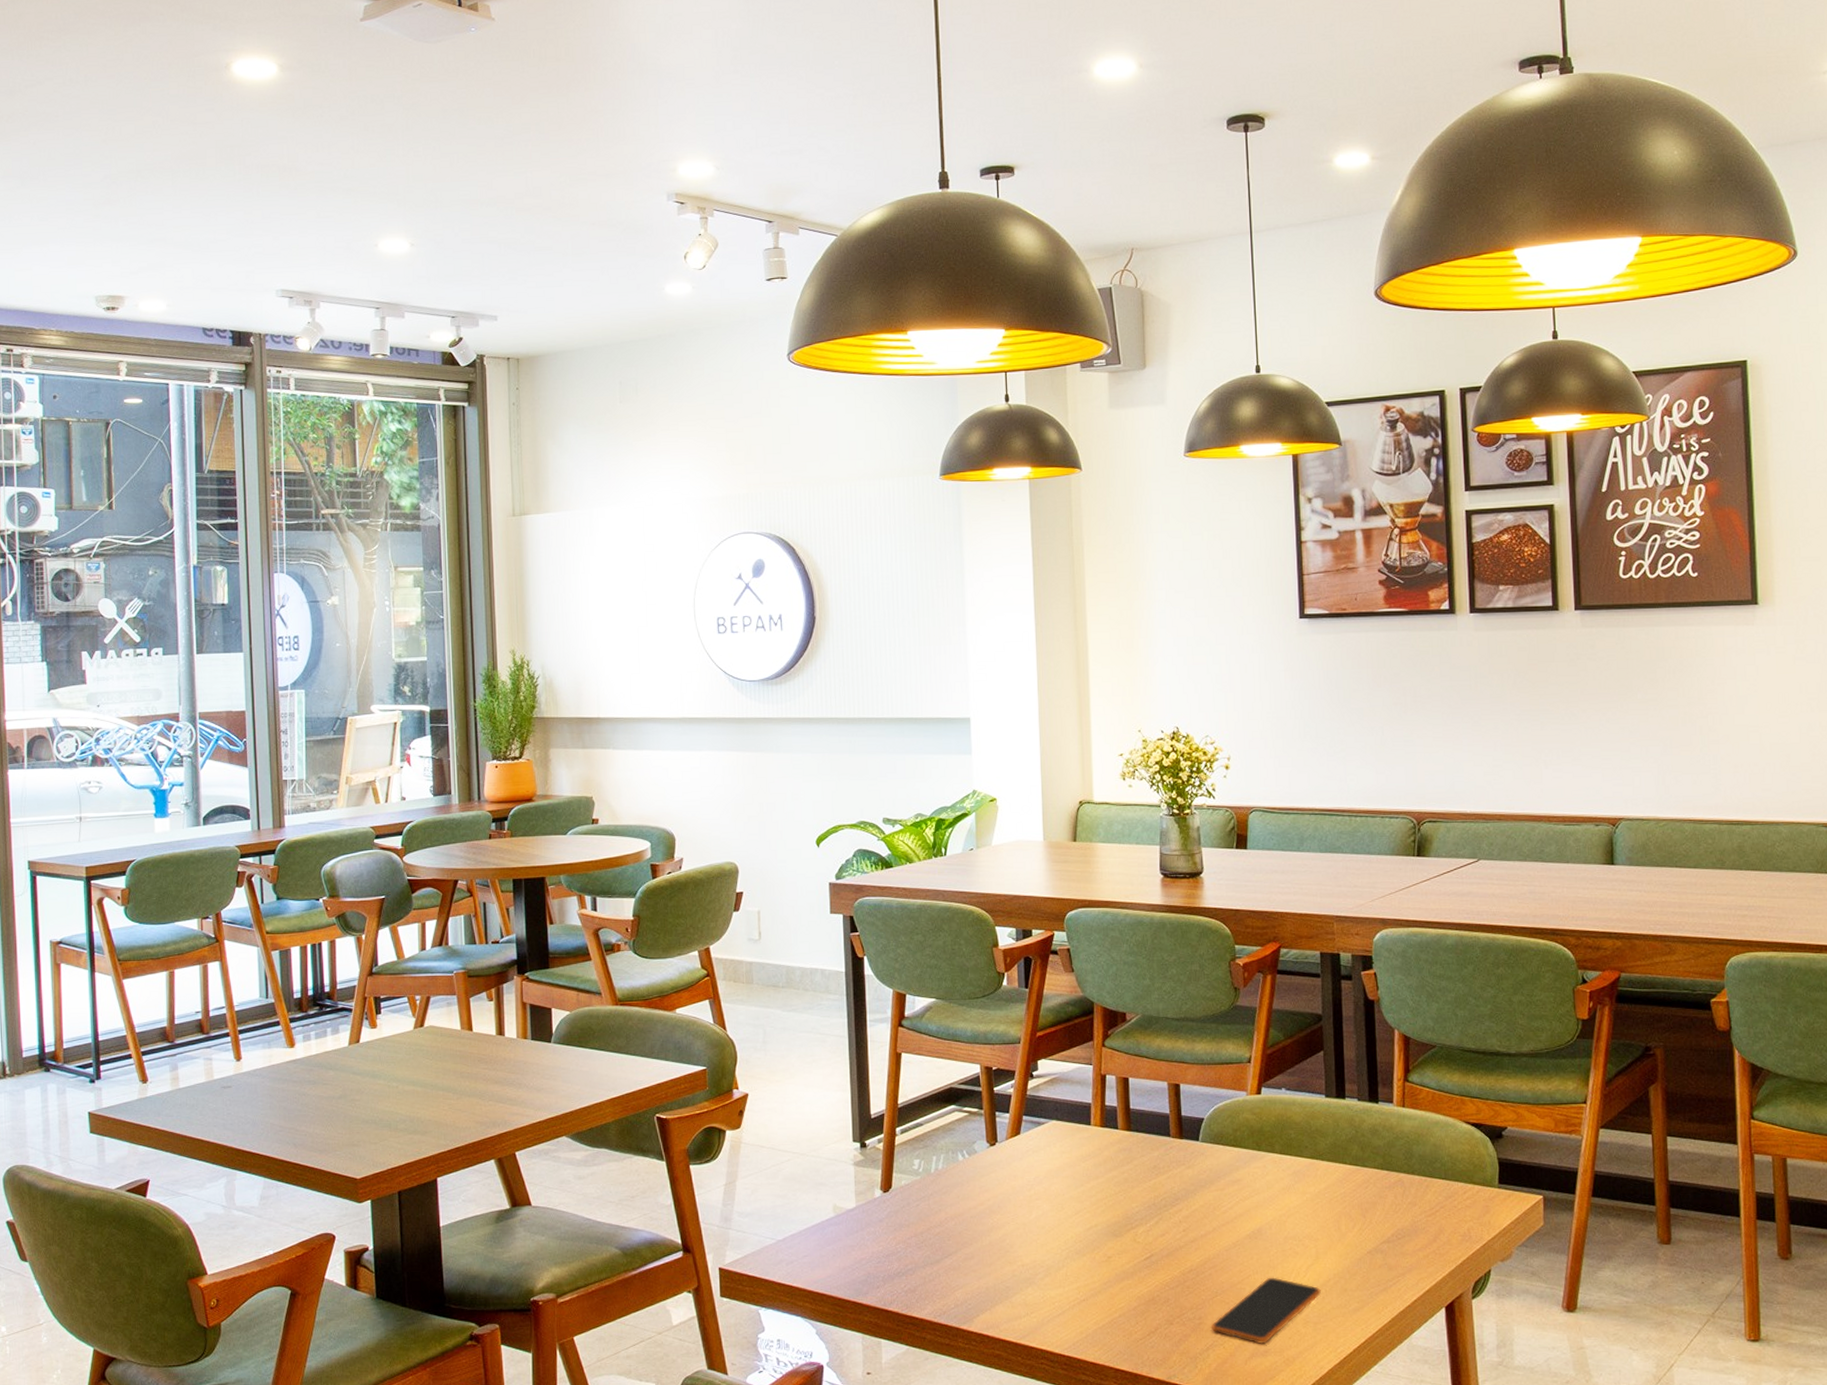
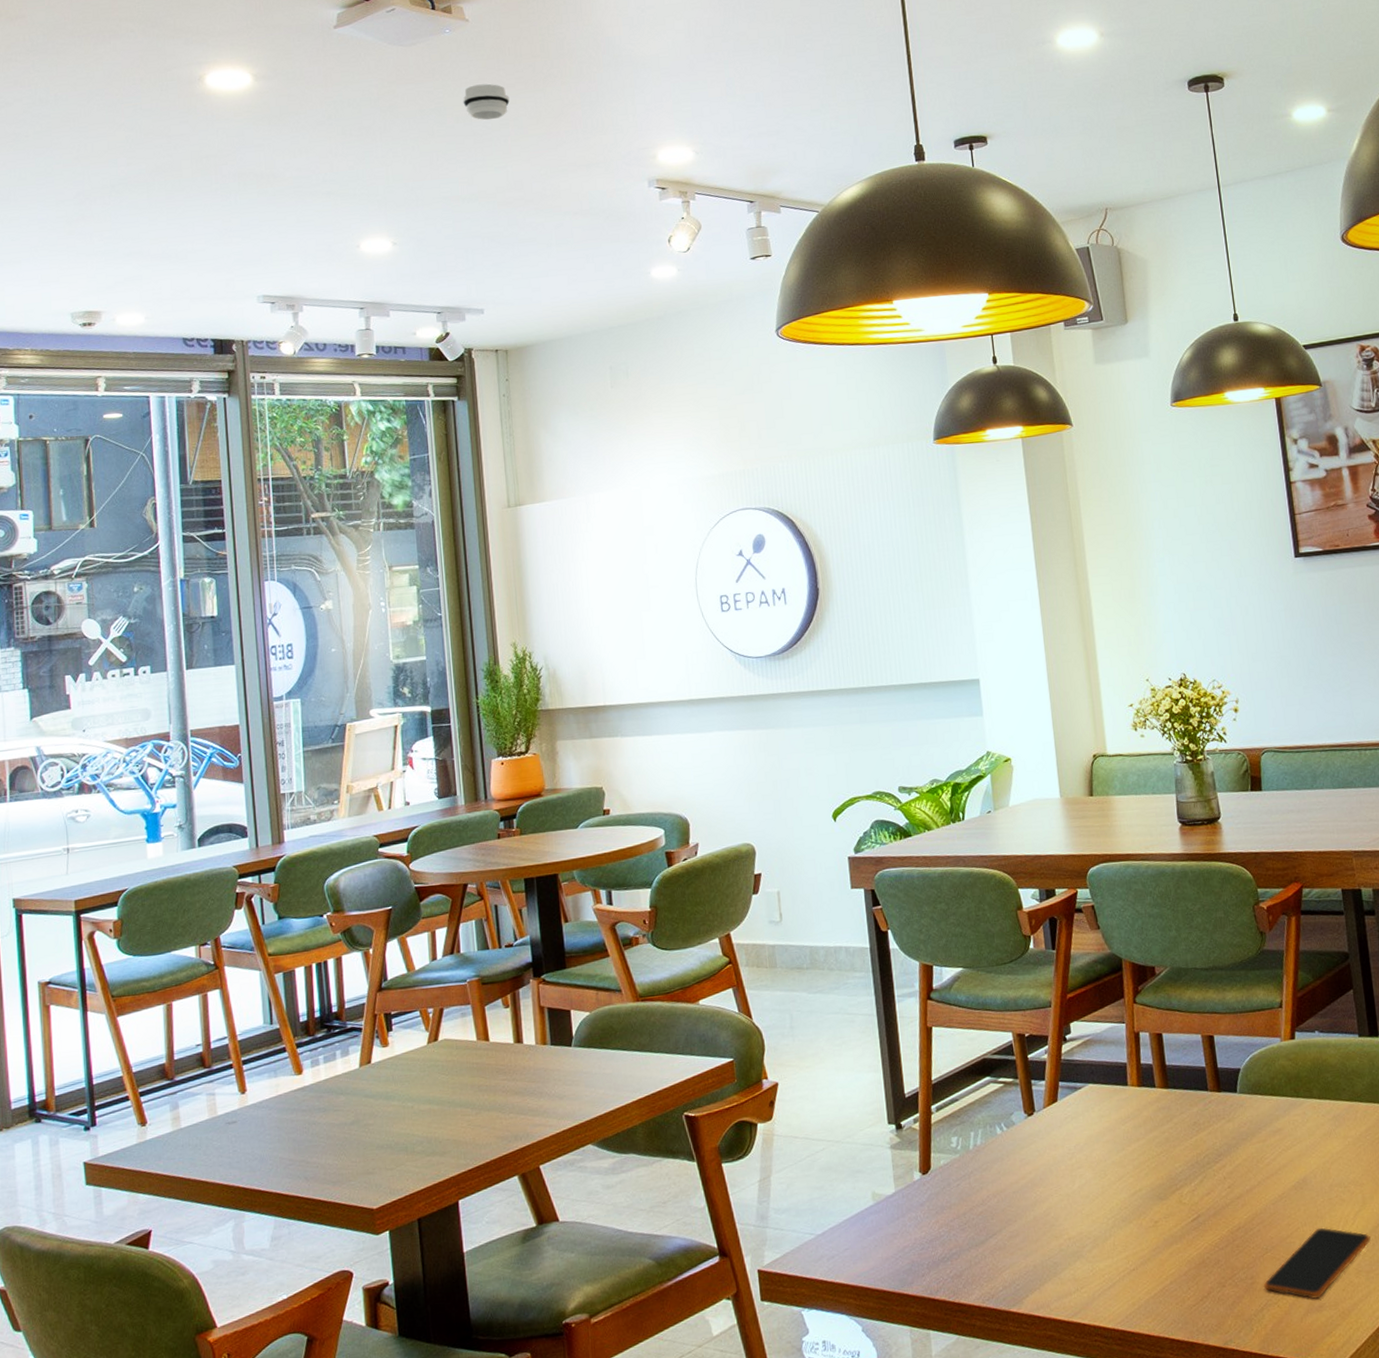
smoke detector: none [485,86,532,124] -> present [463,83,510,120]

